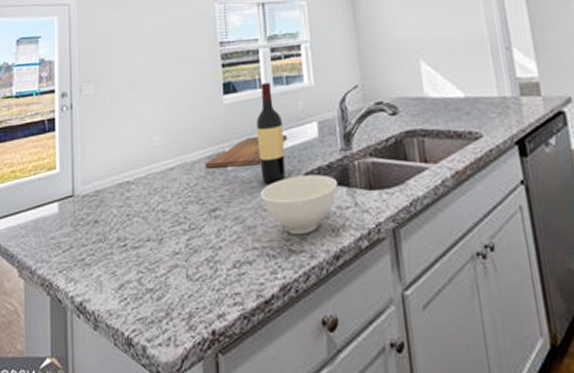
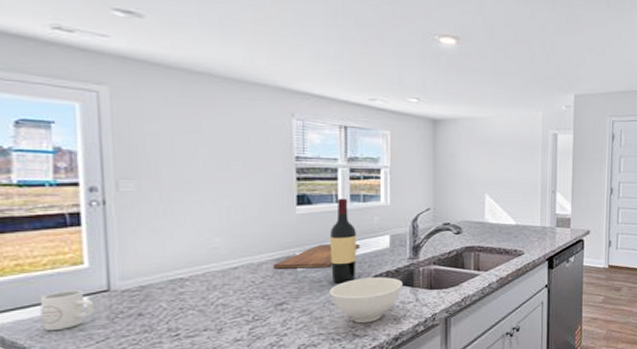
mug: none [25,196,63,239] -> present [40,290,95,332]

